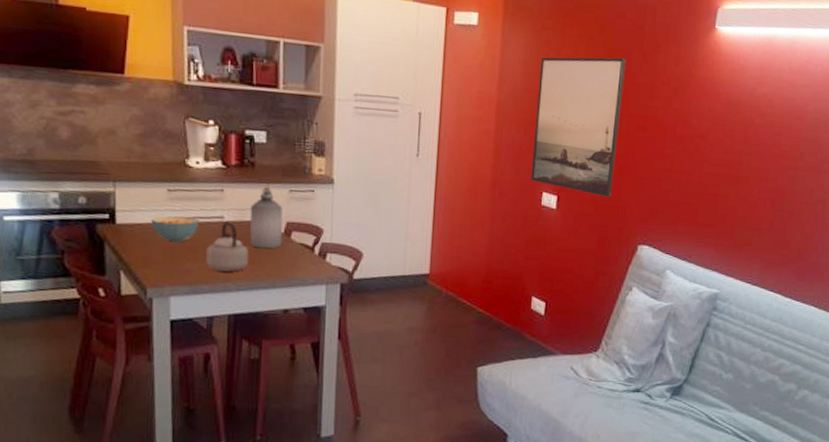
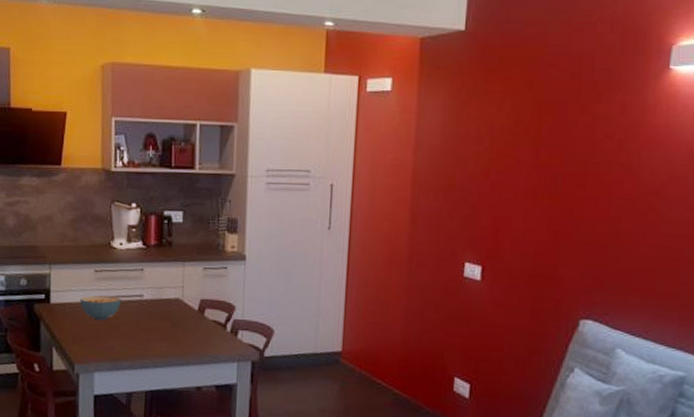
teapot: present [205,222,249,272] -> none [126,300,165,349]
bottle: present [249,186,283,249] -> none [166,265,197,326]
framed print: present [530,57,626,198] -> none [451,111,560,266]

